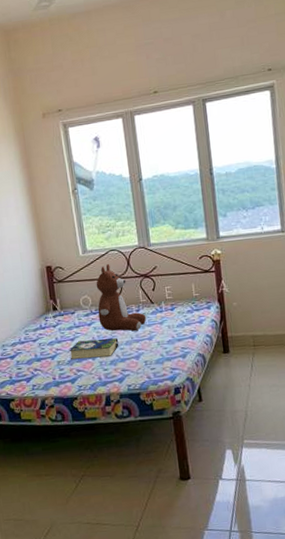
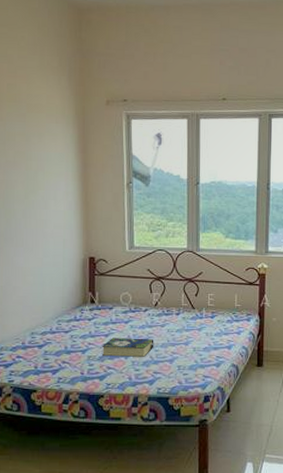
teddy bear: present [96,264,147,331] -> none [137,263,186,333]

